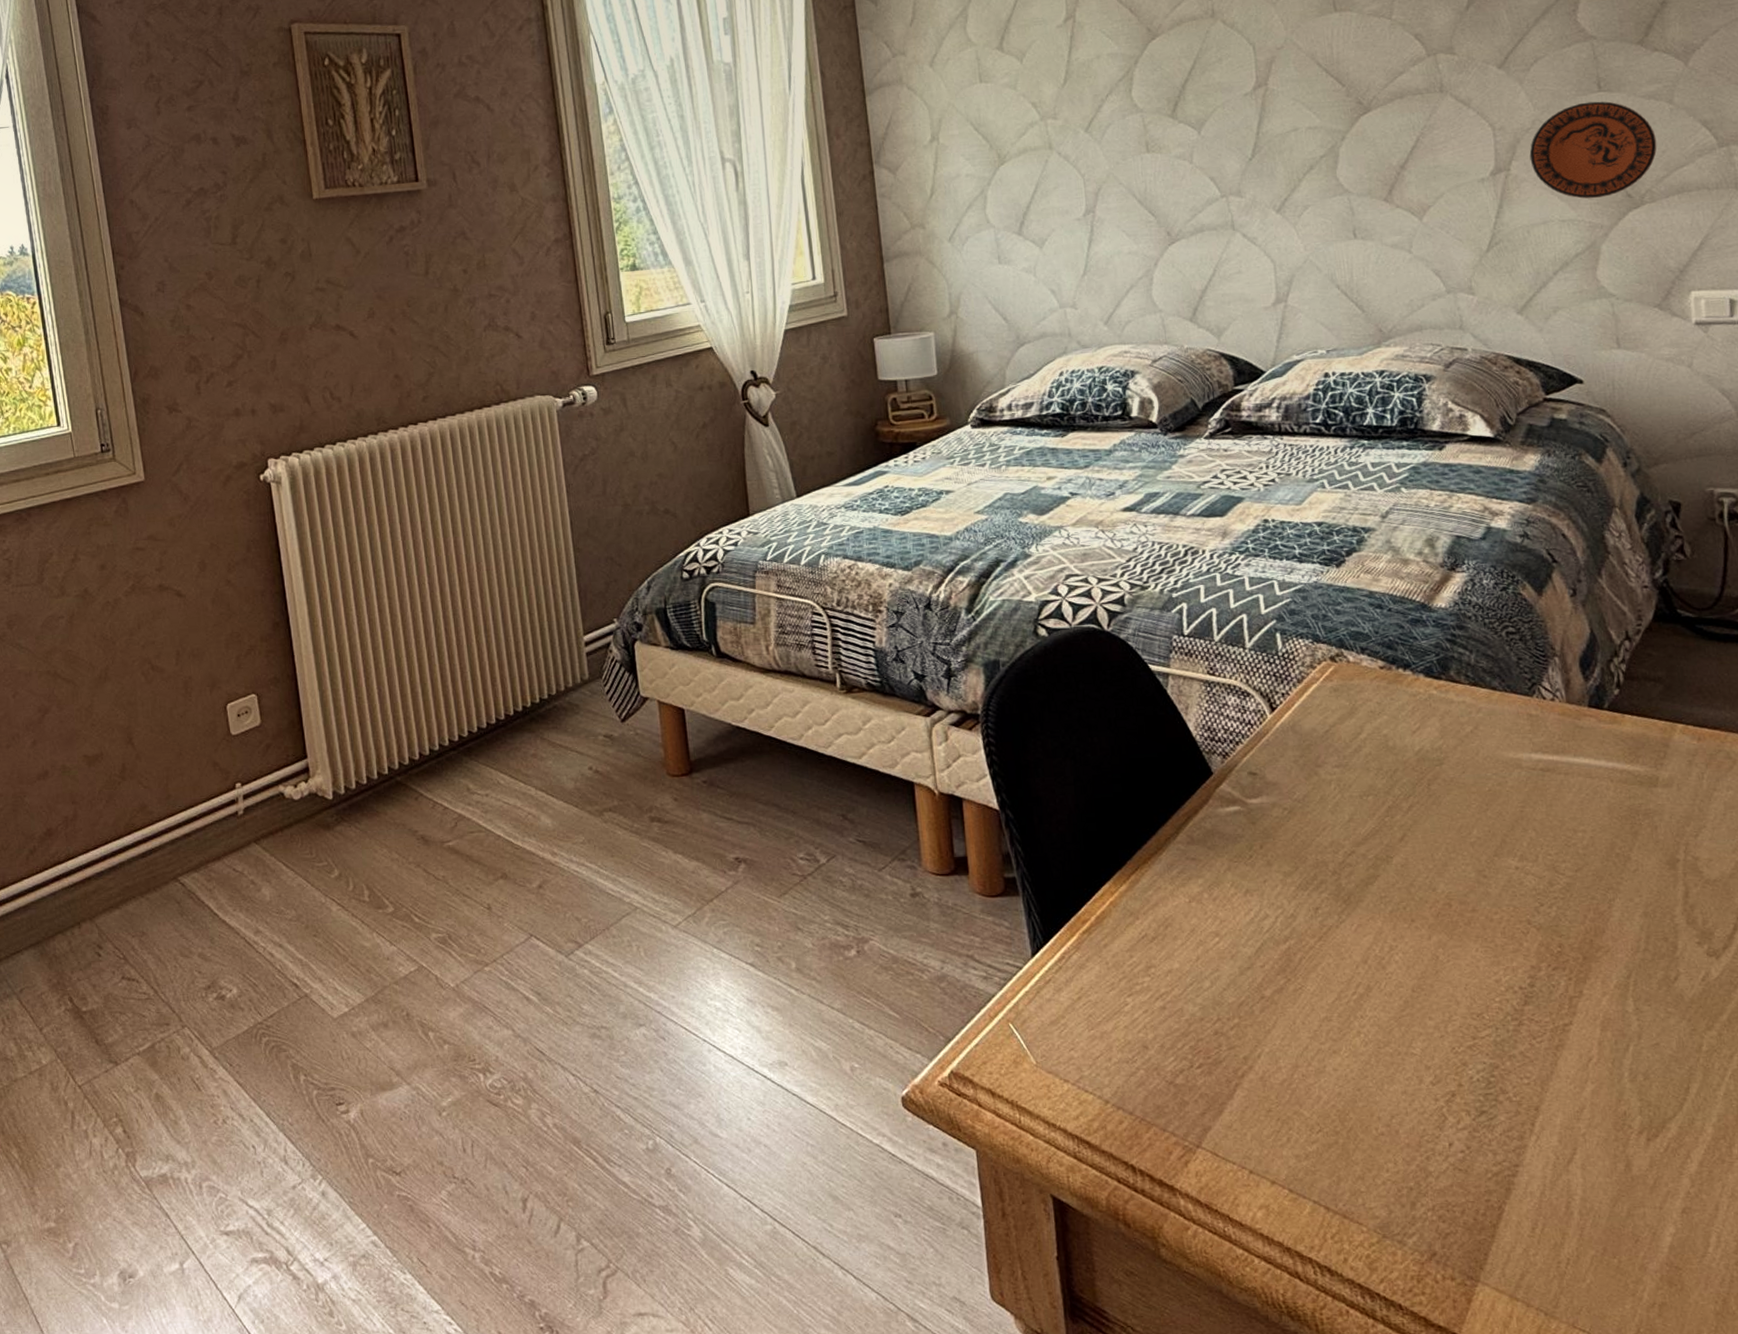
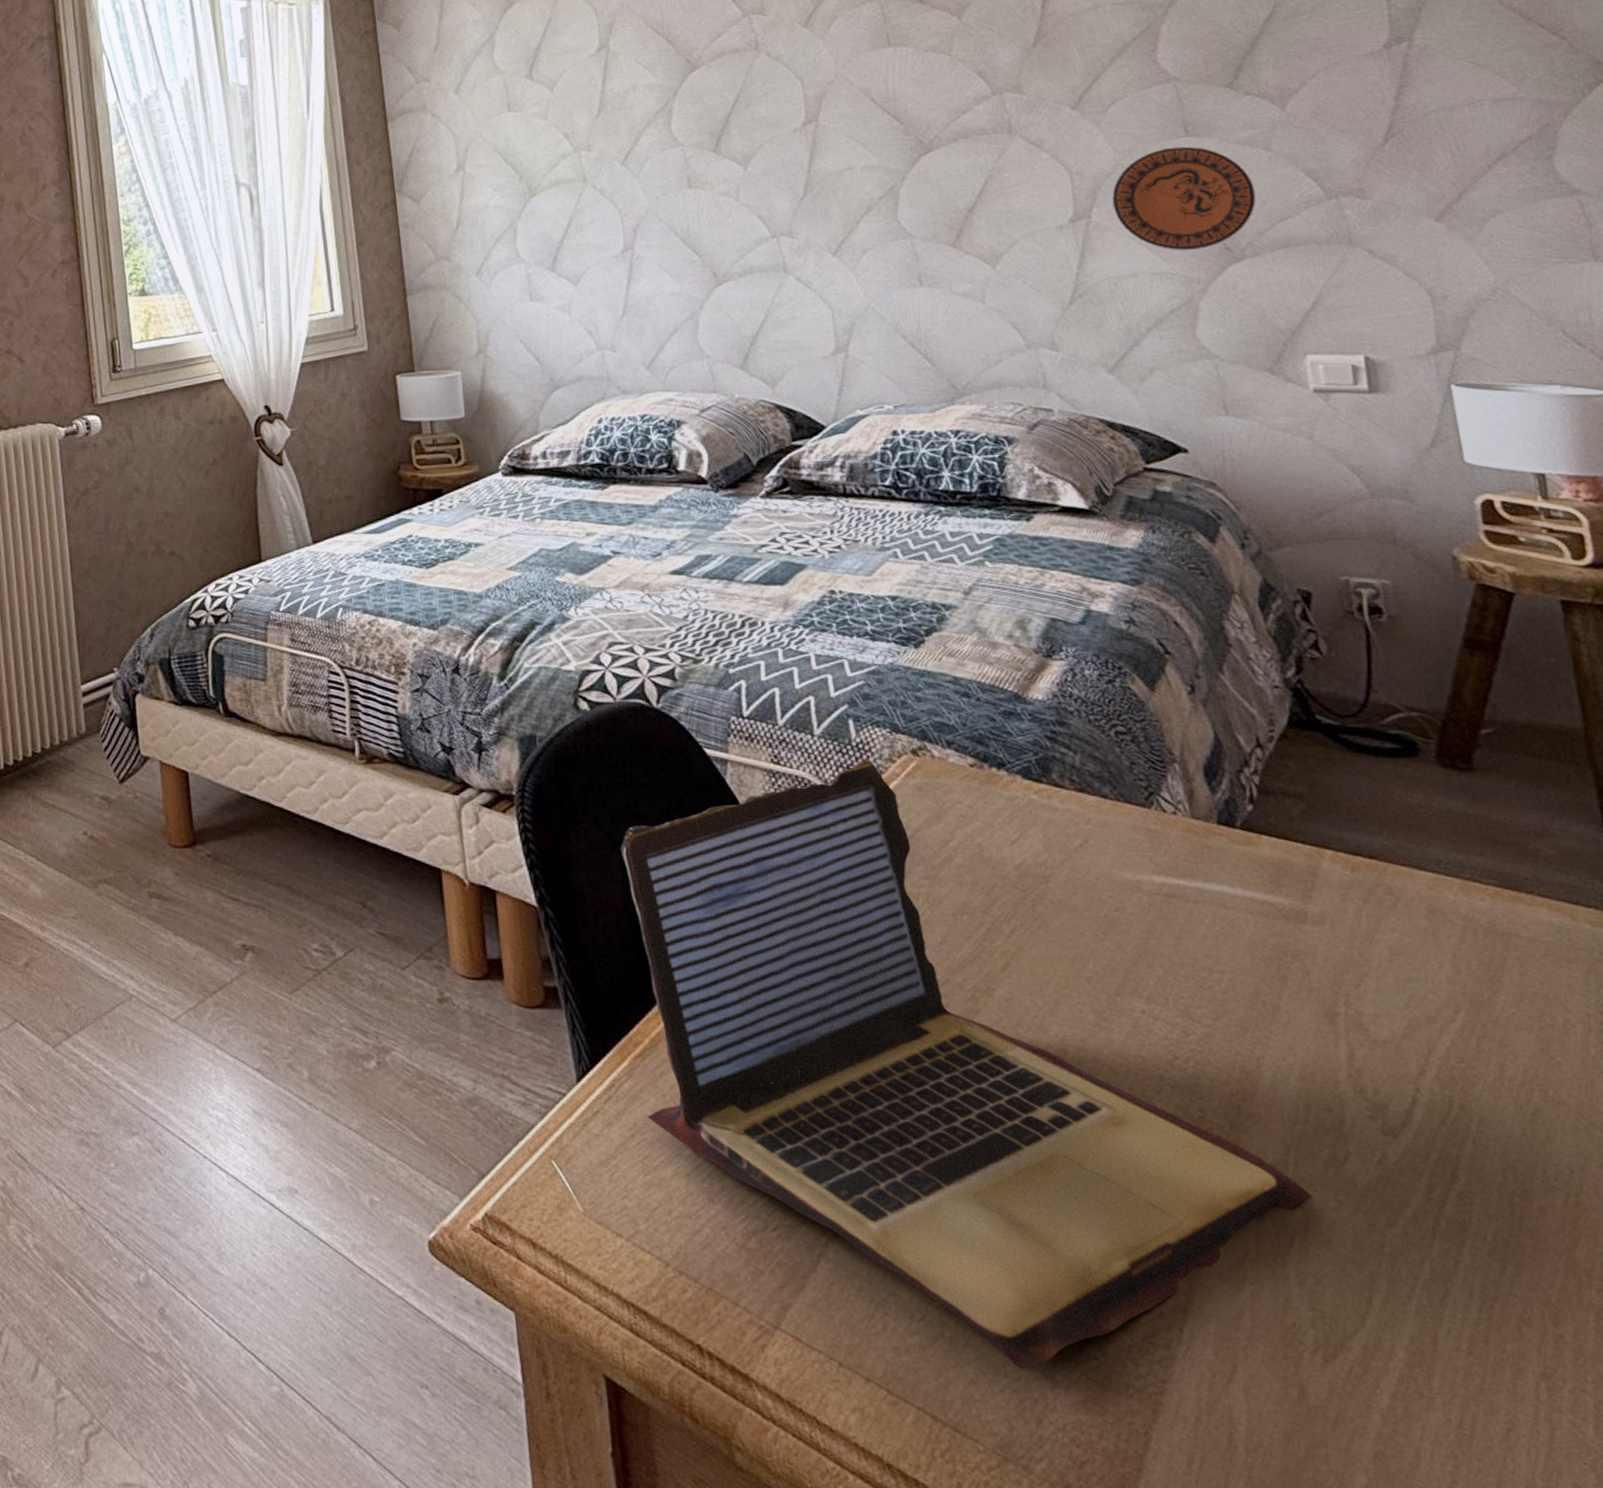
laptop: none [1073,667,1647,1165] -> present [621,759,1312,1370]

